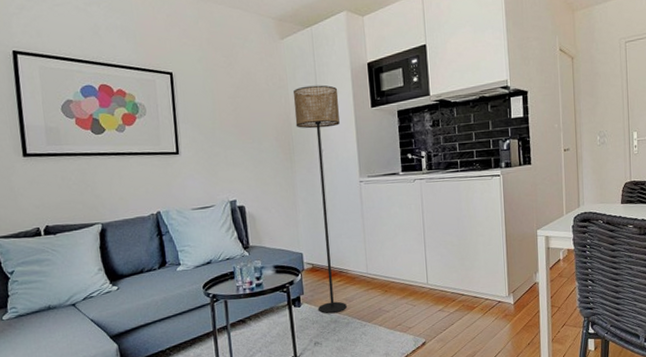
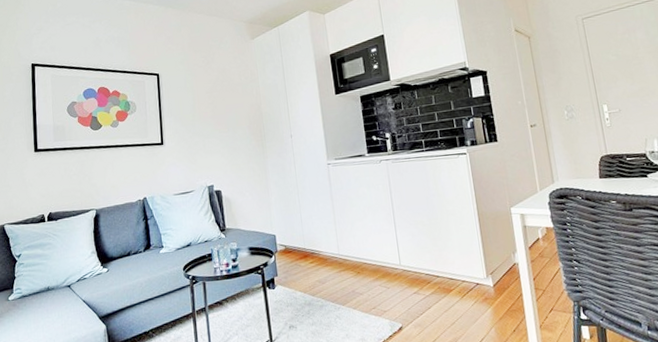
floor lamp: present [293,85,347,314] -> none [263,76,320,296]

